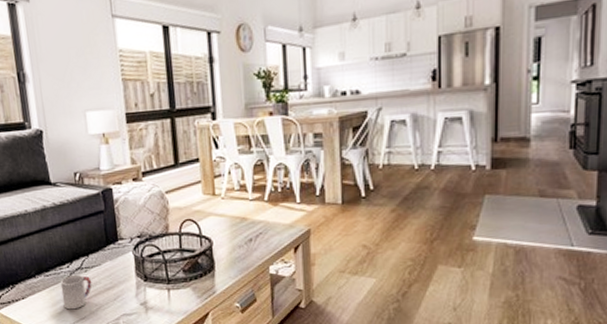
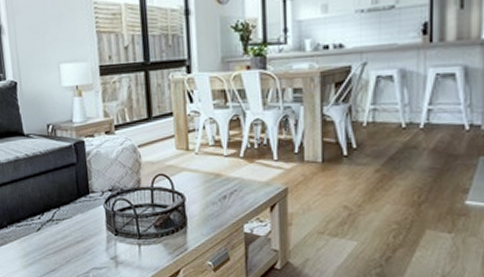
cup: present [60,275,92,310] -> none [31,227,63,261]

